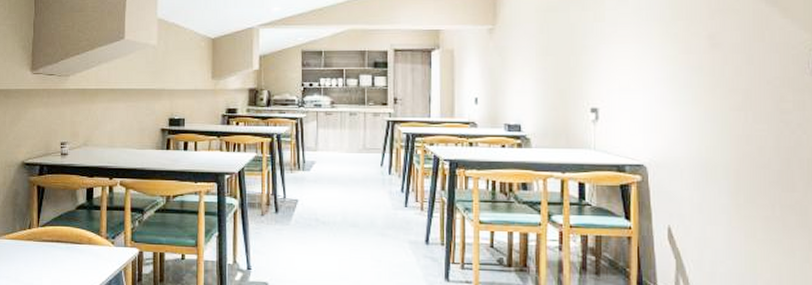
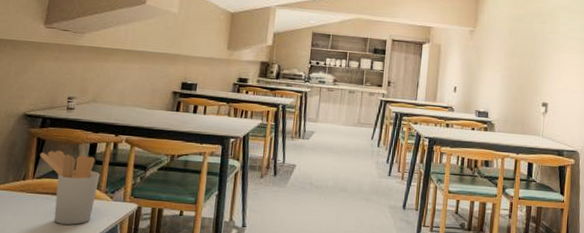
utensil holder: none [41,197,99,272] -> present [40,150,100,225]

